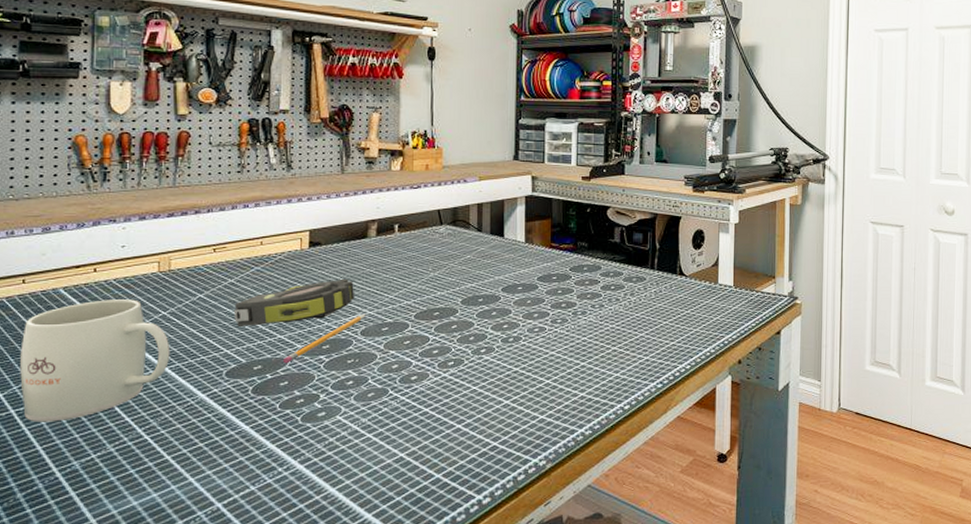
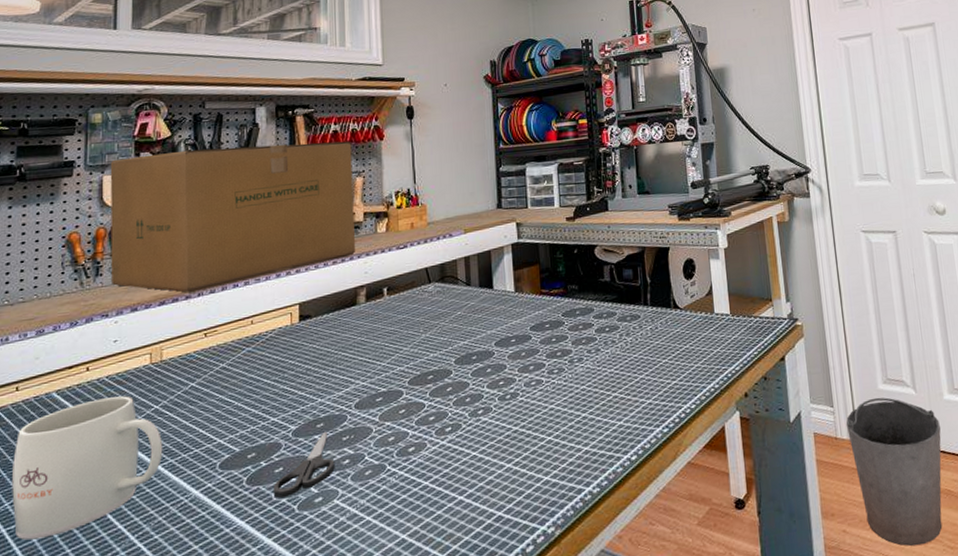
box: none [118,65,370,207] -> present [110,141,355,292]
tape measure: present [234,278,355,326] -> none [227,350,348,413]
scissors: none [277,353,339,410] -> present [272,431,335,499]
pencil: present [283,313,366,364] -> none [277,385,359,448]
bucket: none [830,377,919,510] -> present [845,397,943,547]

